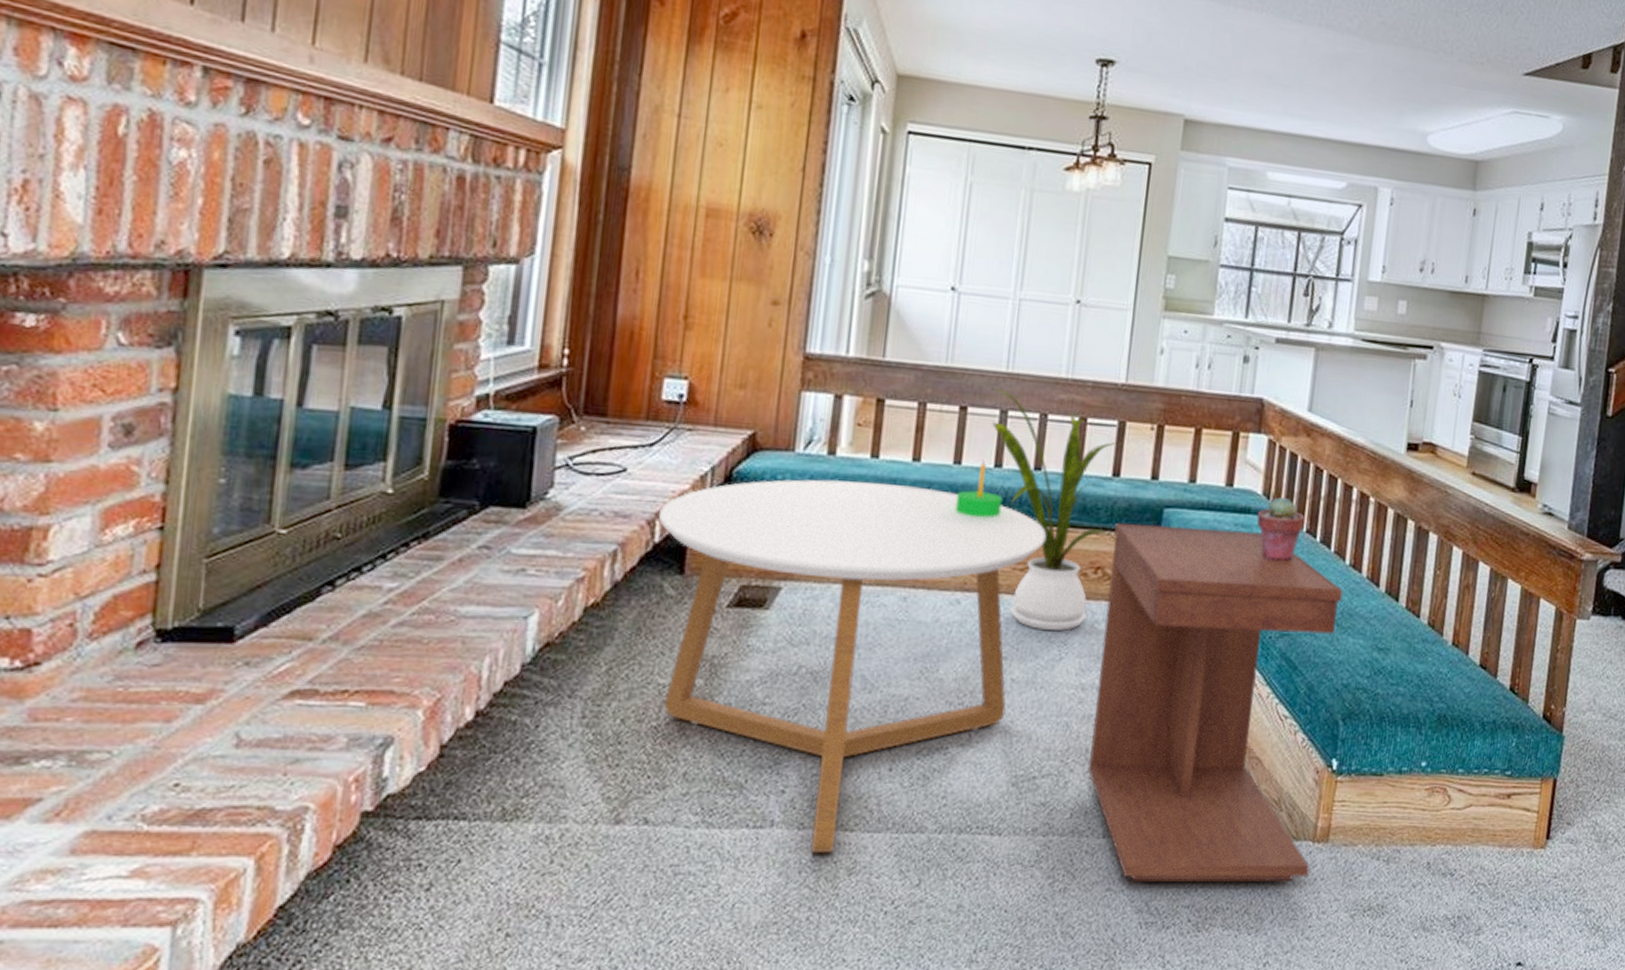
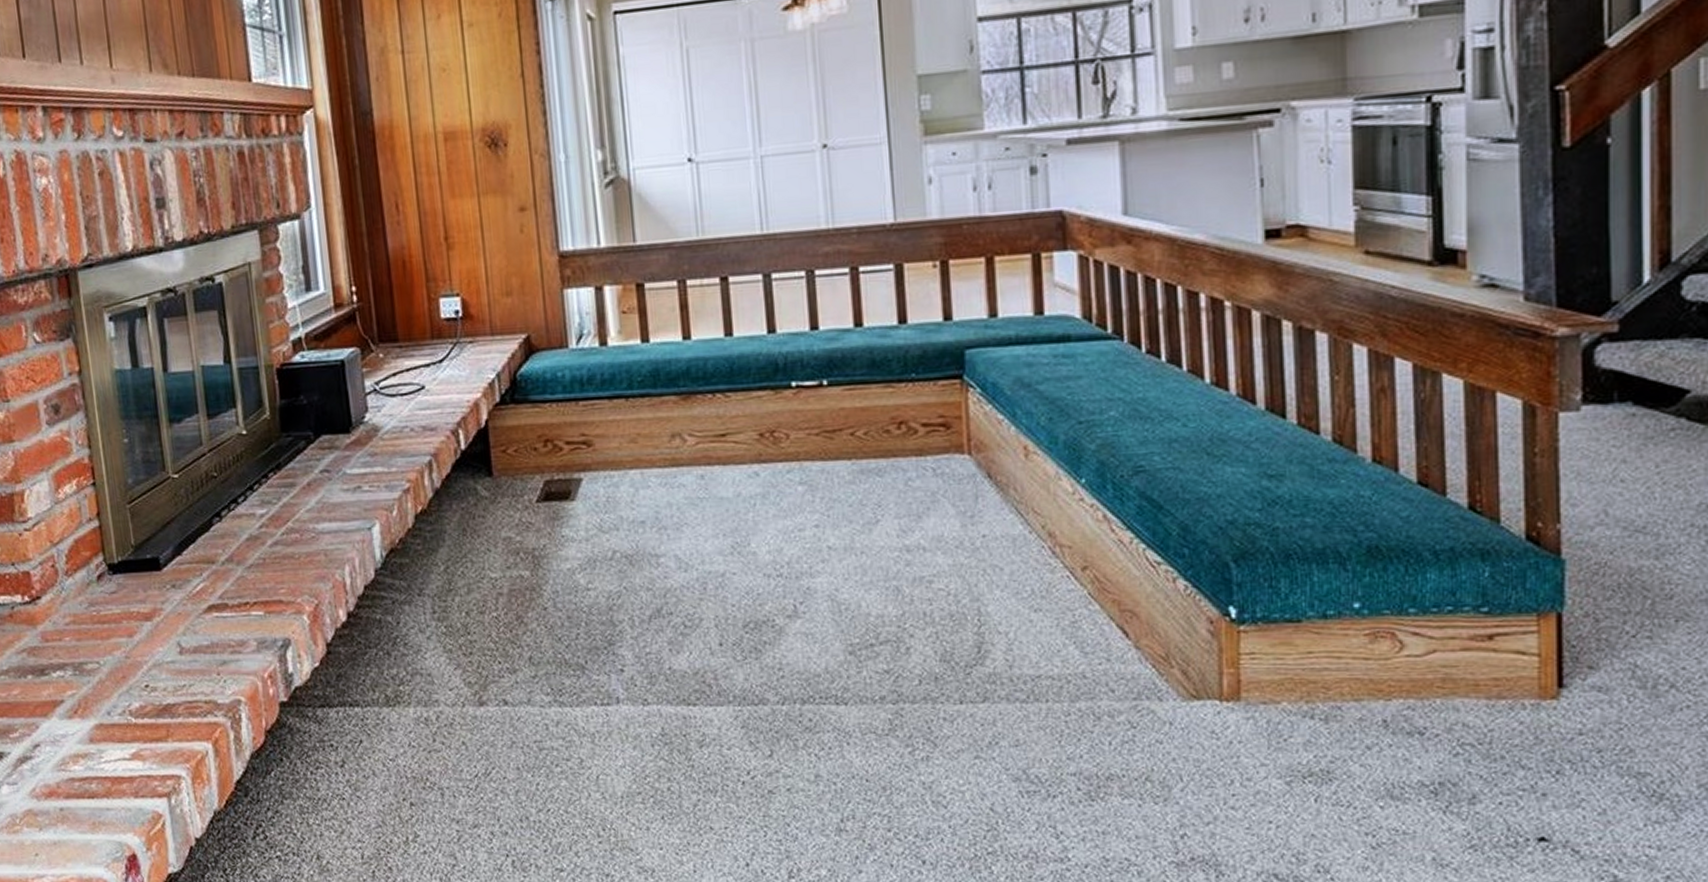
coffee table: present [658,479,1046,852] -> none [459,364,837,726]
candle: present [955,459,1003,518] -> none [734,327,784,388]
house plant: present [991,387,1117,631] -> none [750,252,916,494]
side table: present [1087,522,1343,882] -> none [910,361,1223,749]
potted succulent: present [1257,496,1305,562] -> none [1079,317,1143,391]

